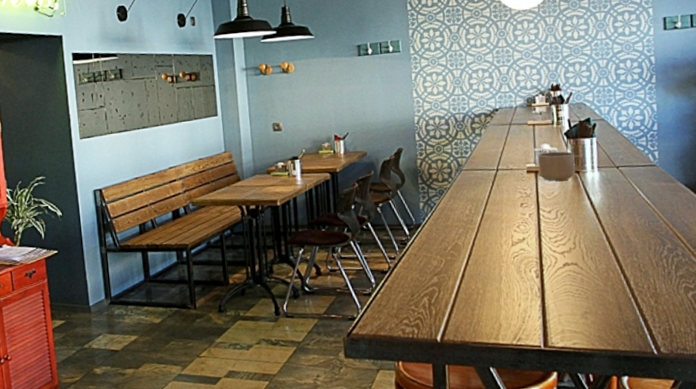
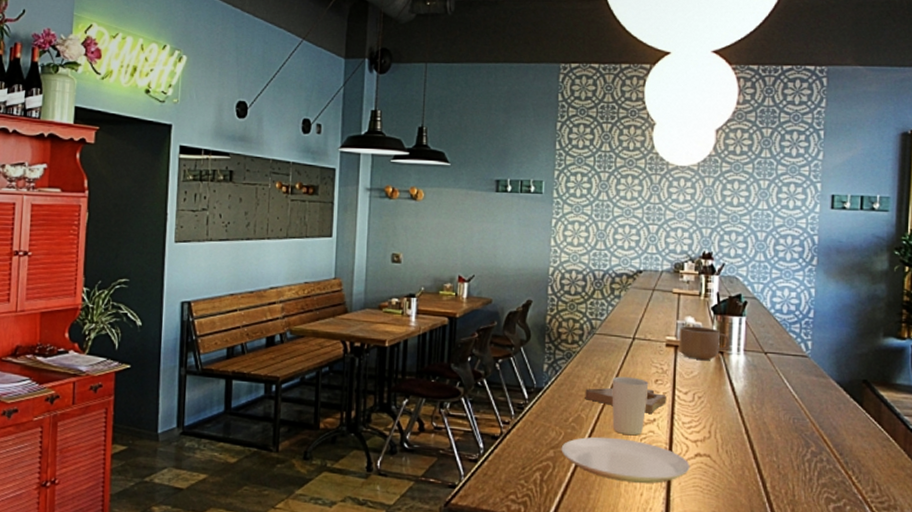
plate: none [443,258,560,296] -> present [561,436,690,484]
napkin holder: none [459,212,533,235] -> present [585,387,666,415]
cup: none [482,204,516,256] -> present [612,376,649,436]

